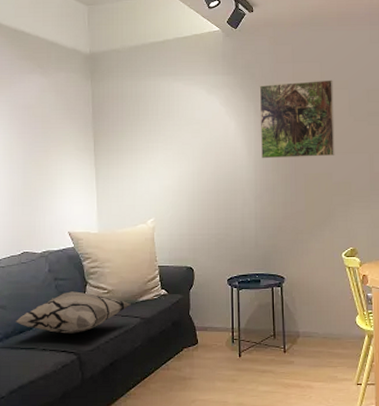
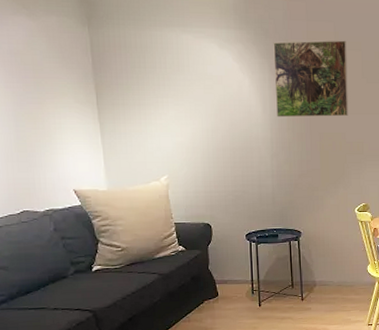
decorative pillow: present [16,291,131,334] -> none [21,250,147,292]

